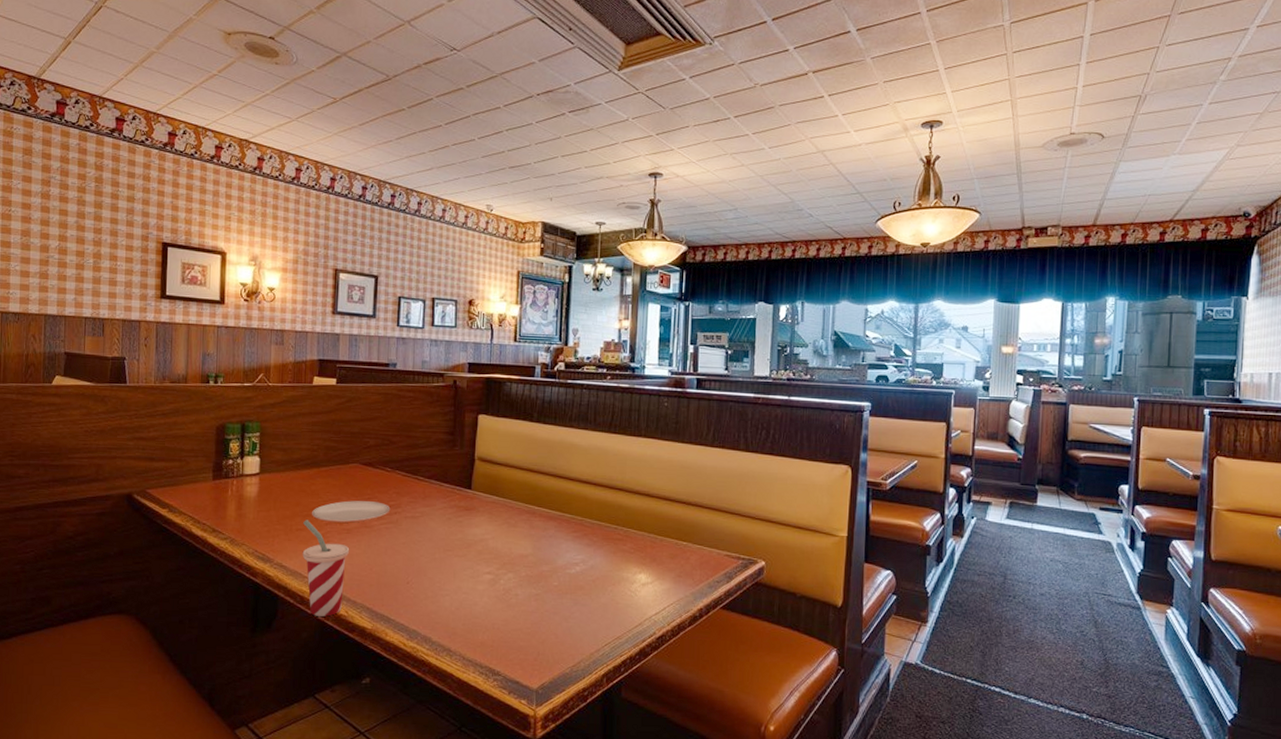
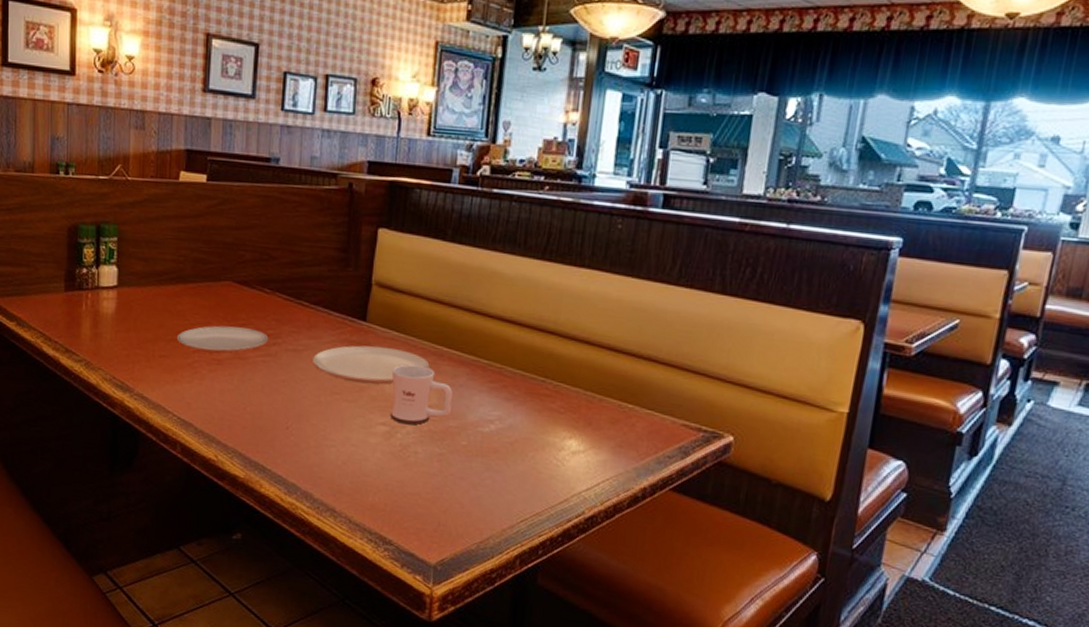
beverage cup: present [302,520,350,617] -> none [166,345,221,460]
plate: none [428,509,525,541] -> present [313,345,430,385]
mug: none [493,522,545,572] -> present [389,364,454,425]

